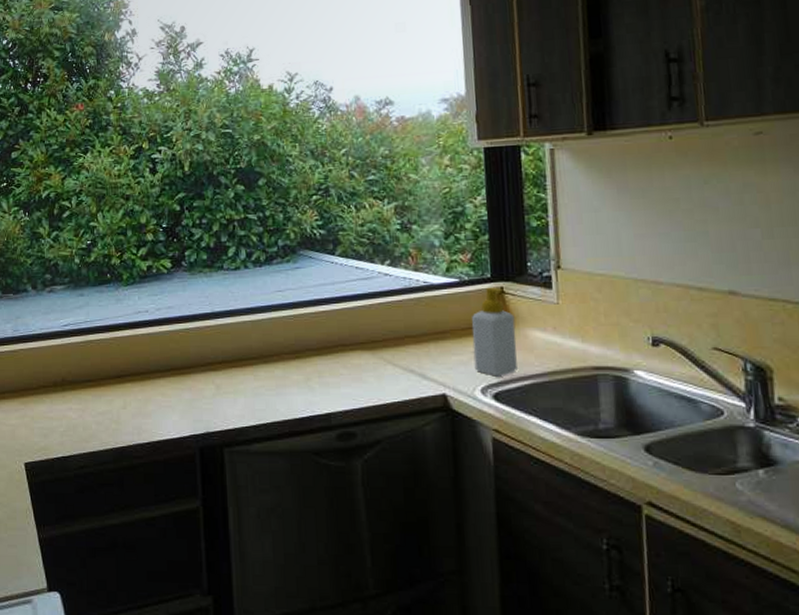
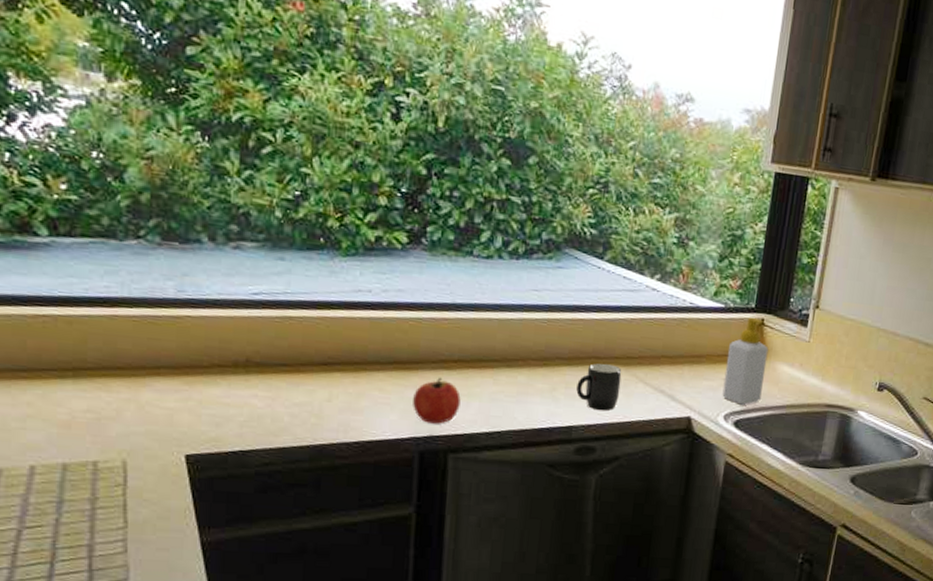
apple: none [189,378,229,421] -> present [413,377,461,424]
mug: none [329,351,371,396] -> present [576,363,622,411]

